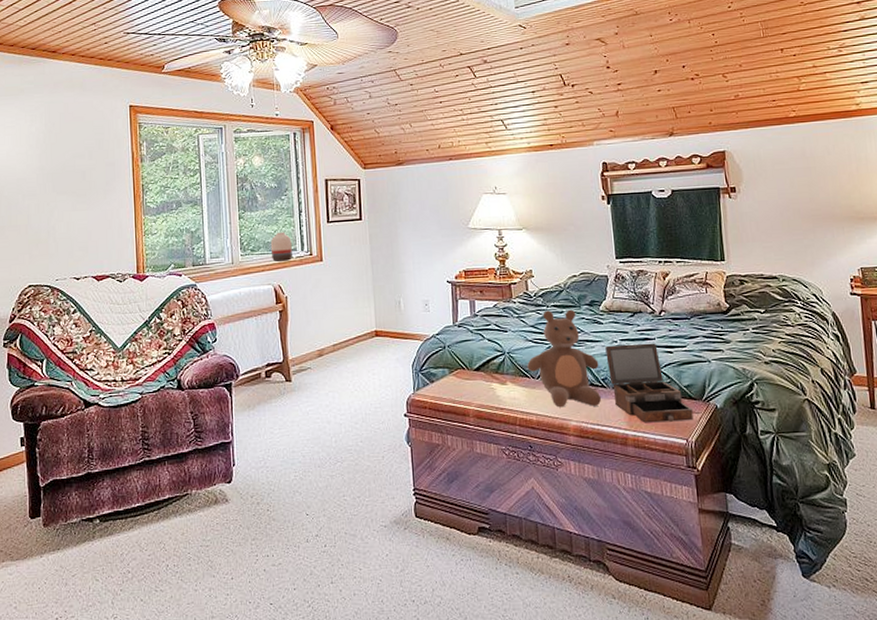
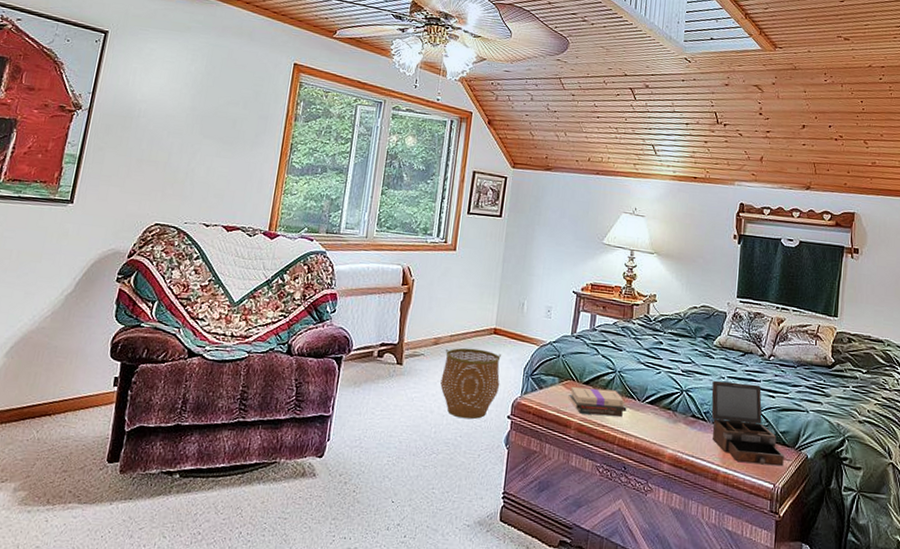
vase: present [270,232,292,263] -> none [406,214,429,245]
basket: none [330,353,391,424] -> present [440,347,501,419]
books: none [461,372,523,400] -> present [568,387,627,417]
teddy bear: present [527,309,601,408] -> none [635,336,704,438]

